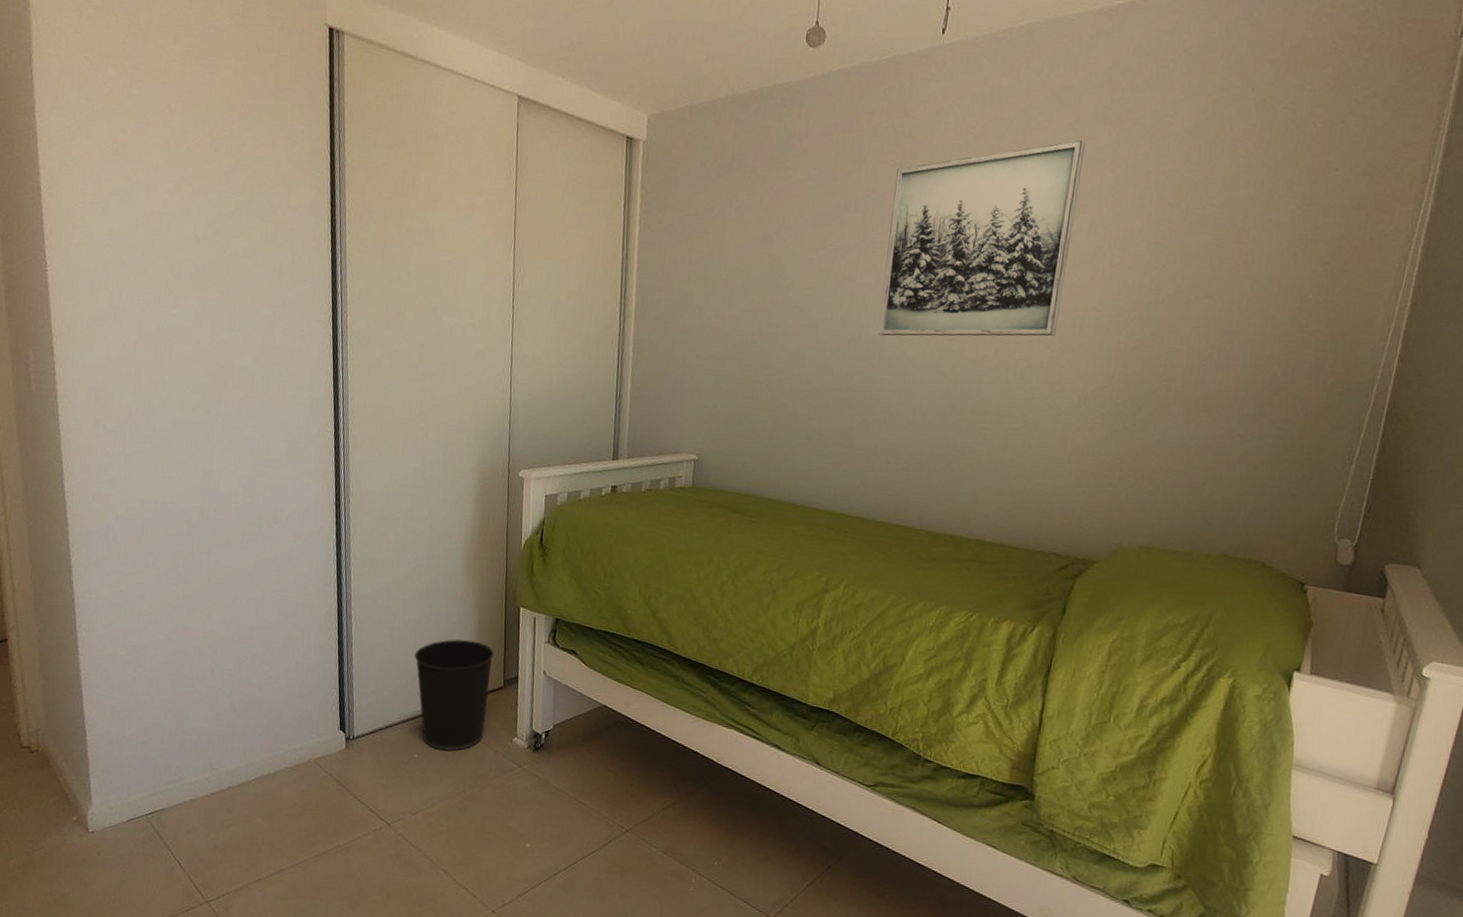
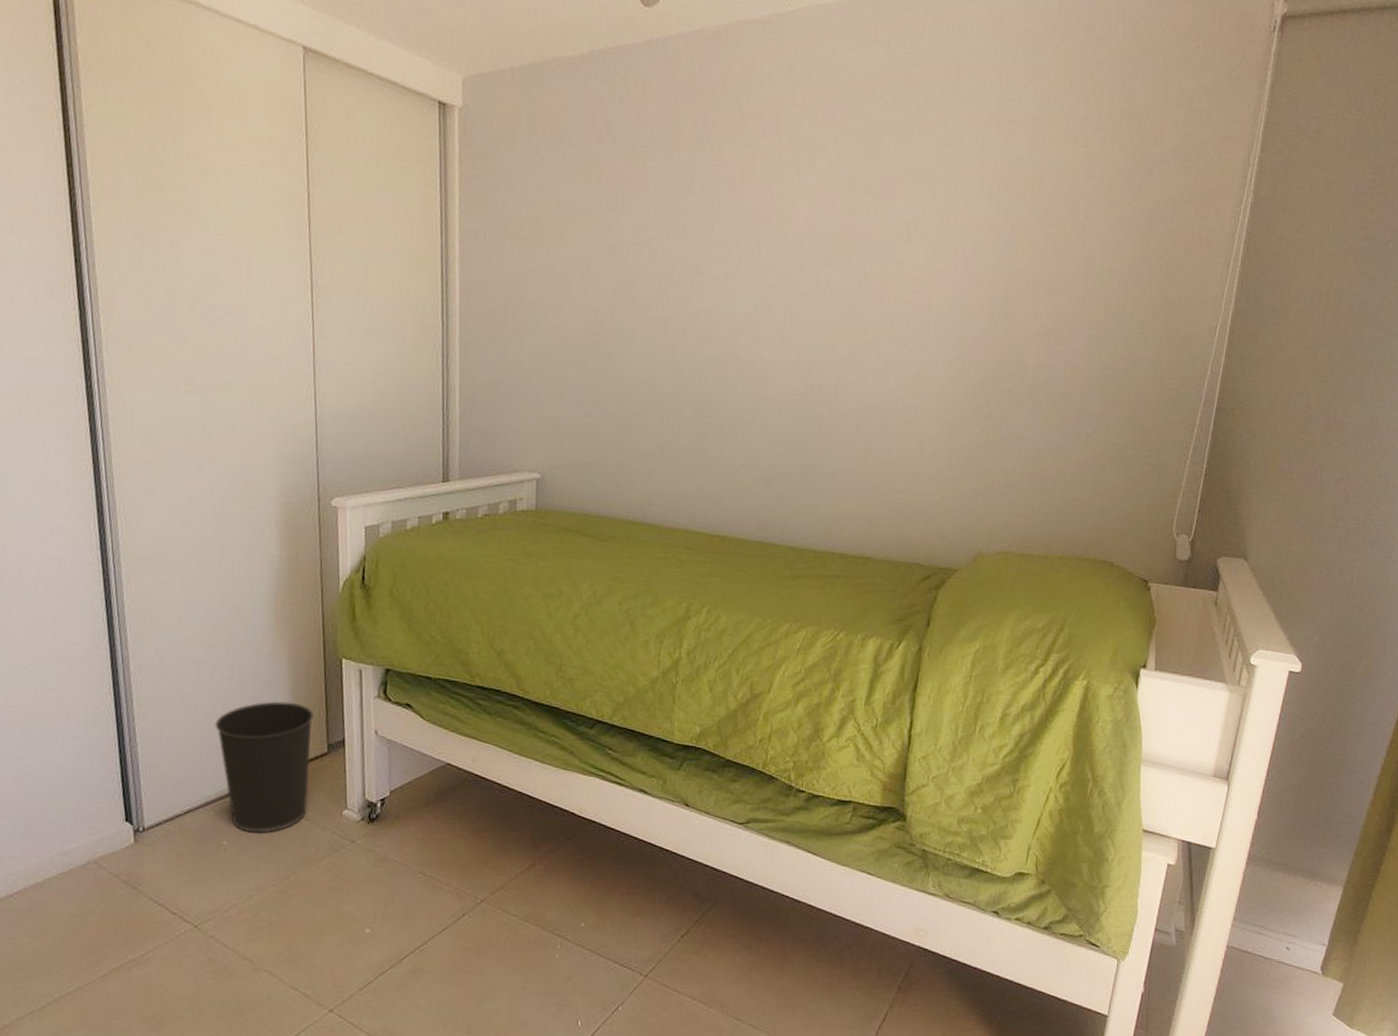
wall art: present [878,140,1085,337] -> none [731,123,934,336]

